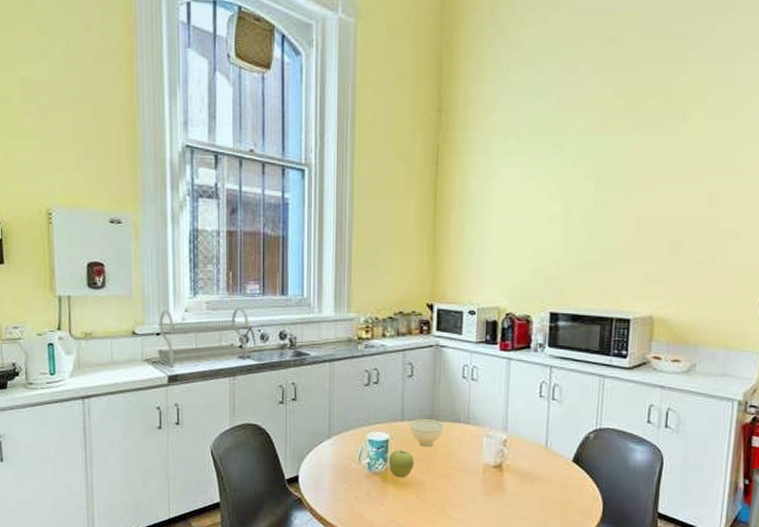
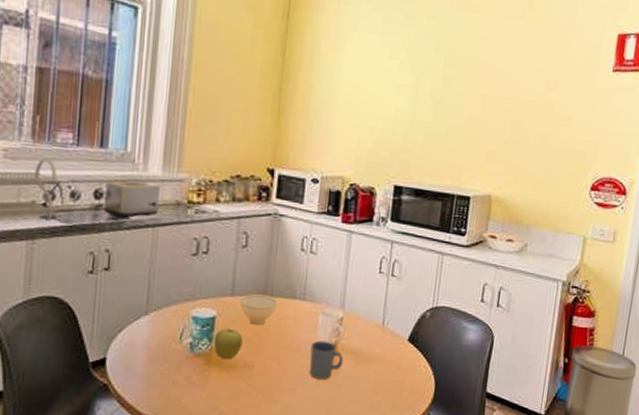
toaster: none [289,322,334,355] -> present [104,180,161,218]
mug: none [477,461,510,497] -> present [309,340,344,380]

